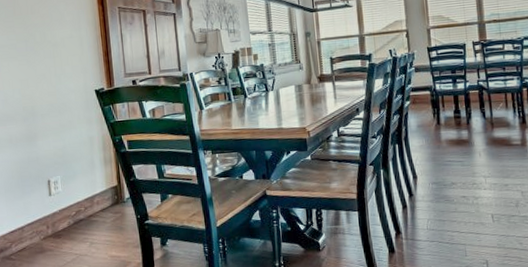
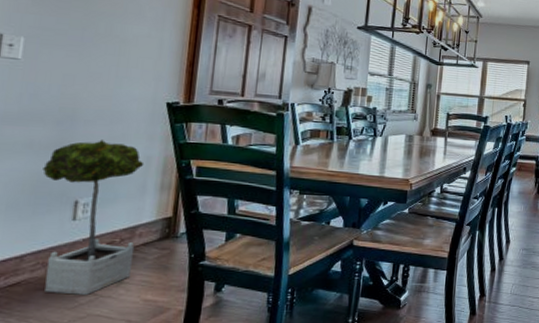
potted tree: none [22,128,98,255] -> present [43,140,144,295]

